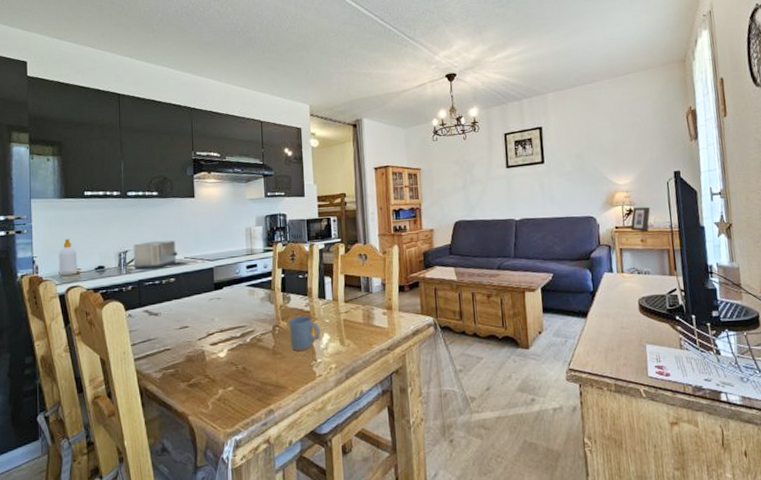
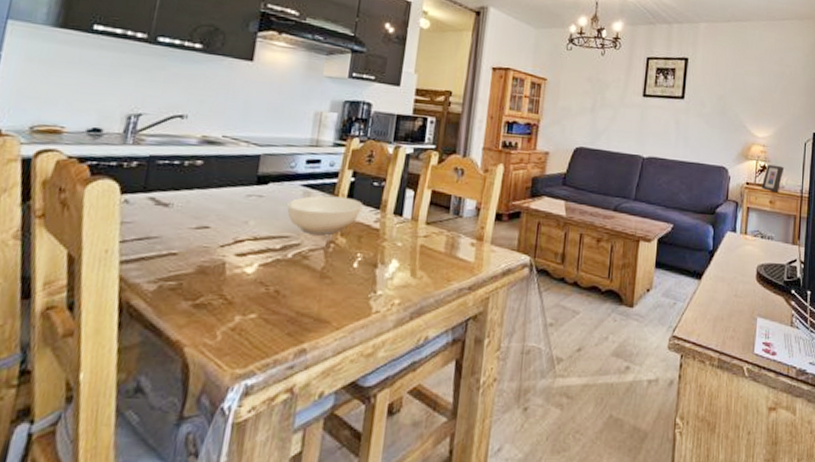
soap bottle: present [59,239,77,276] -> none [29,83,64,134]
toaster: present [133,240,178,270] -> none [146,106,215,145]
bowl: none [238,290,294,322] -> present [286,195,363,235]
mug: present [289,315,321,352] -> none [345,232,390,278]

